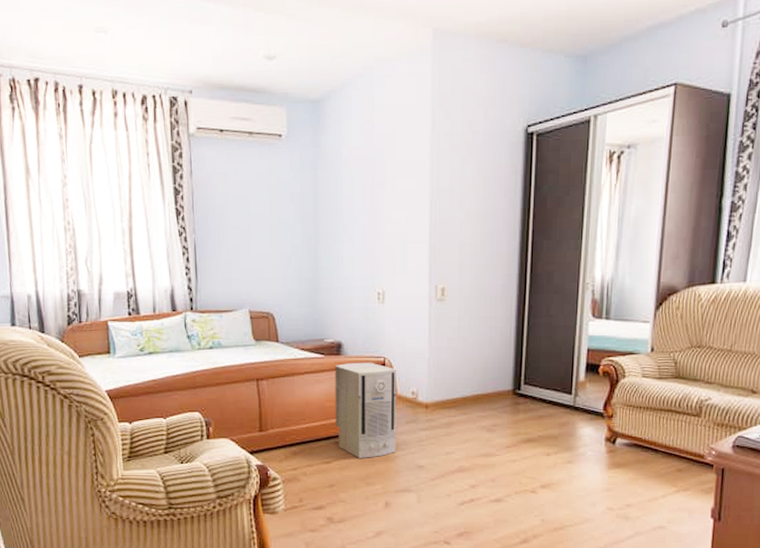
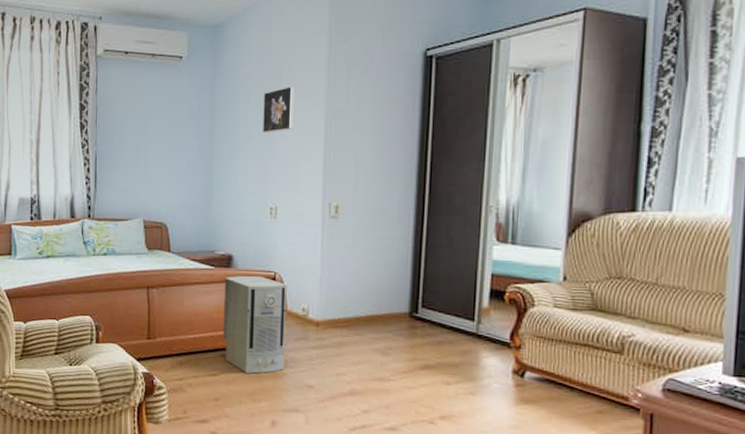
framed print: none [368,166,398,216] -> present [263,86,294,133]

